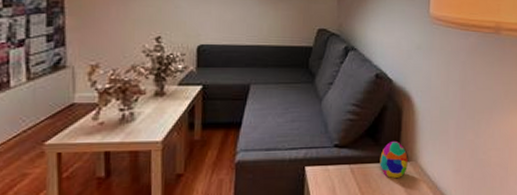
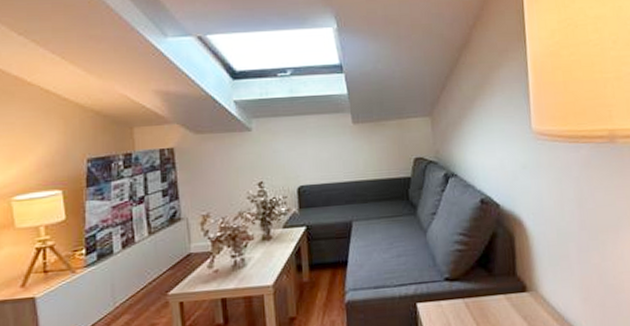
decorative egg: present [380,140,408,179] -> none [495,269,528,312]

